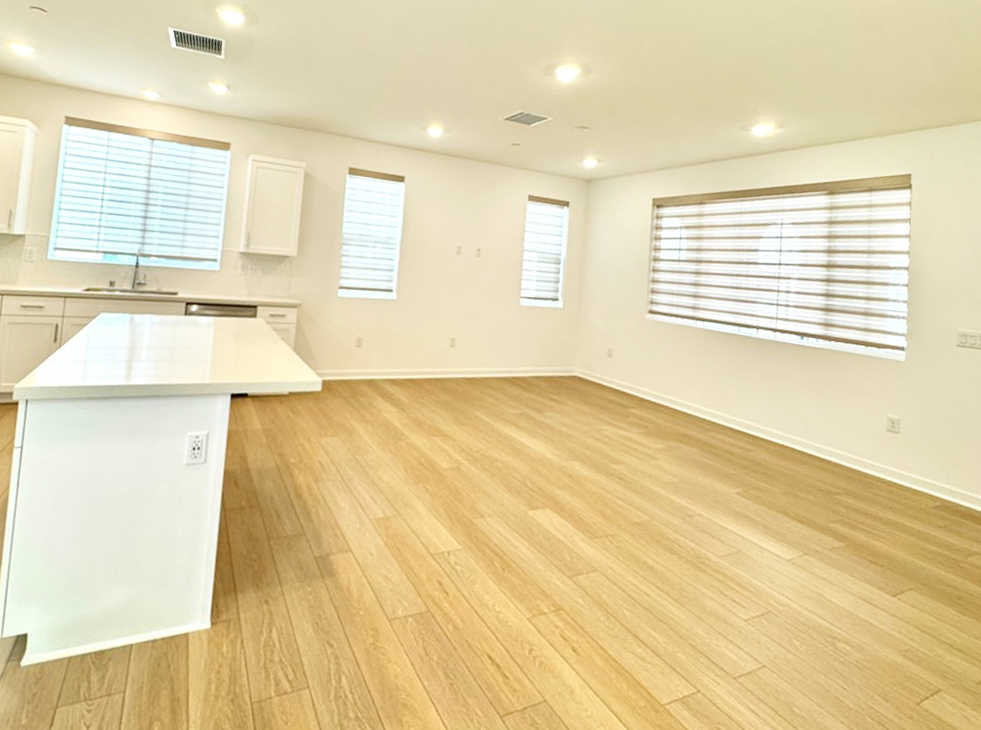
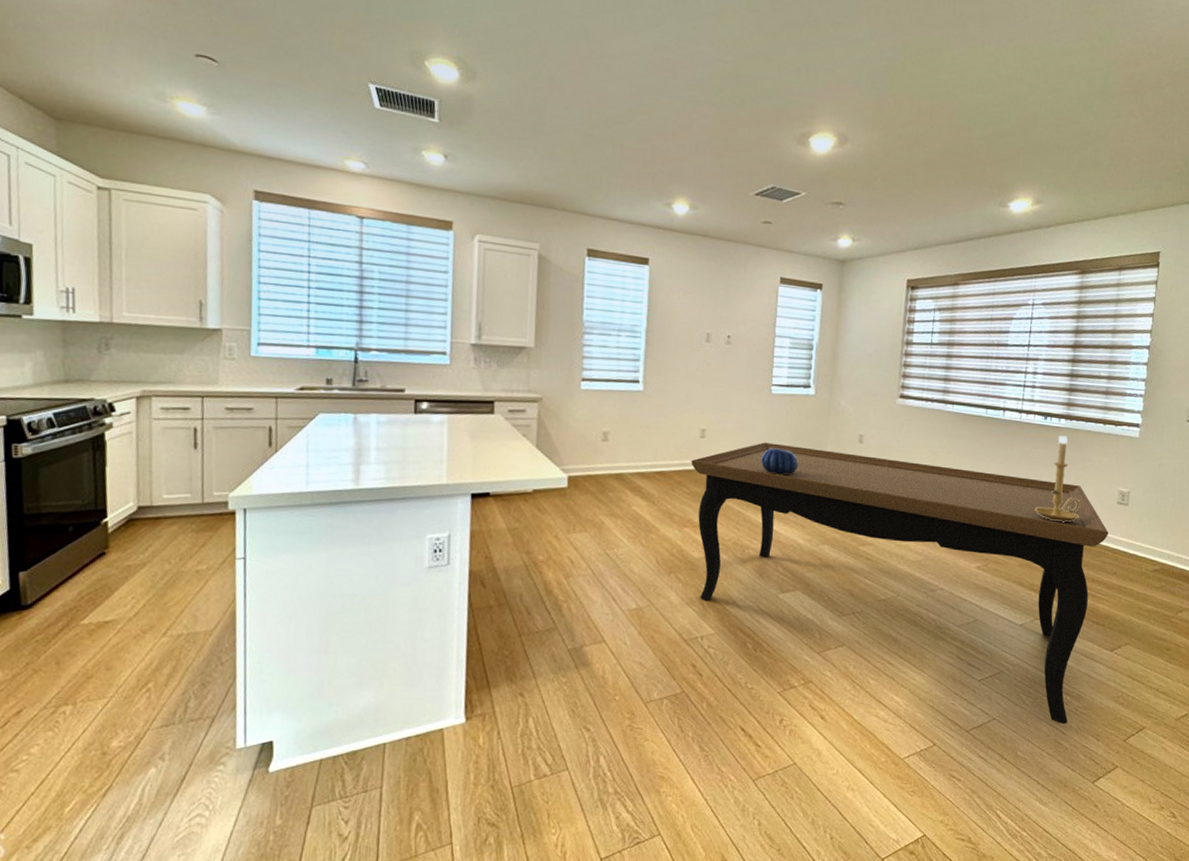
dining table: none [440,353,880,678] -> present [691,442,1109,724]
decorative bowl: none [509,359,548,388] -> present [761,448,799,476]
candle holder: none [796,356,846,450] -> present [1034,435,1081,523]

